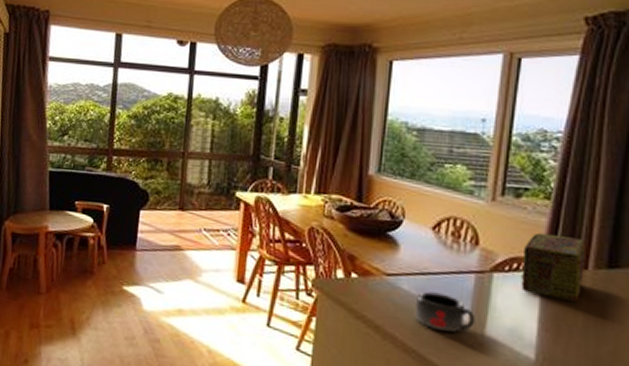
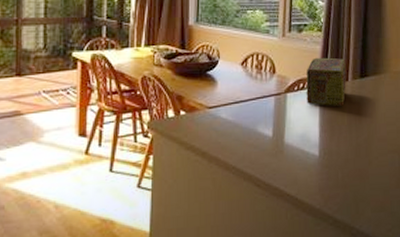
mug: present [414,291,475,332] -> none [232,116,276,146]

